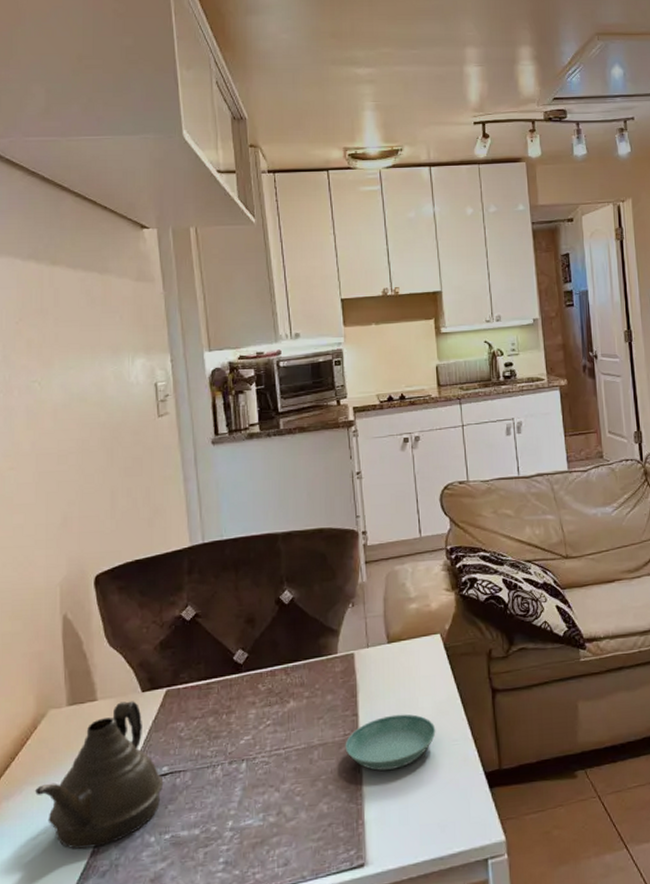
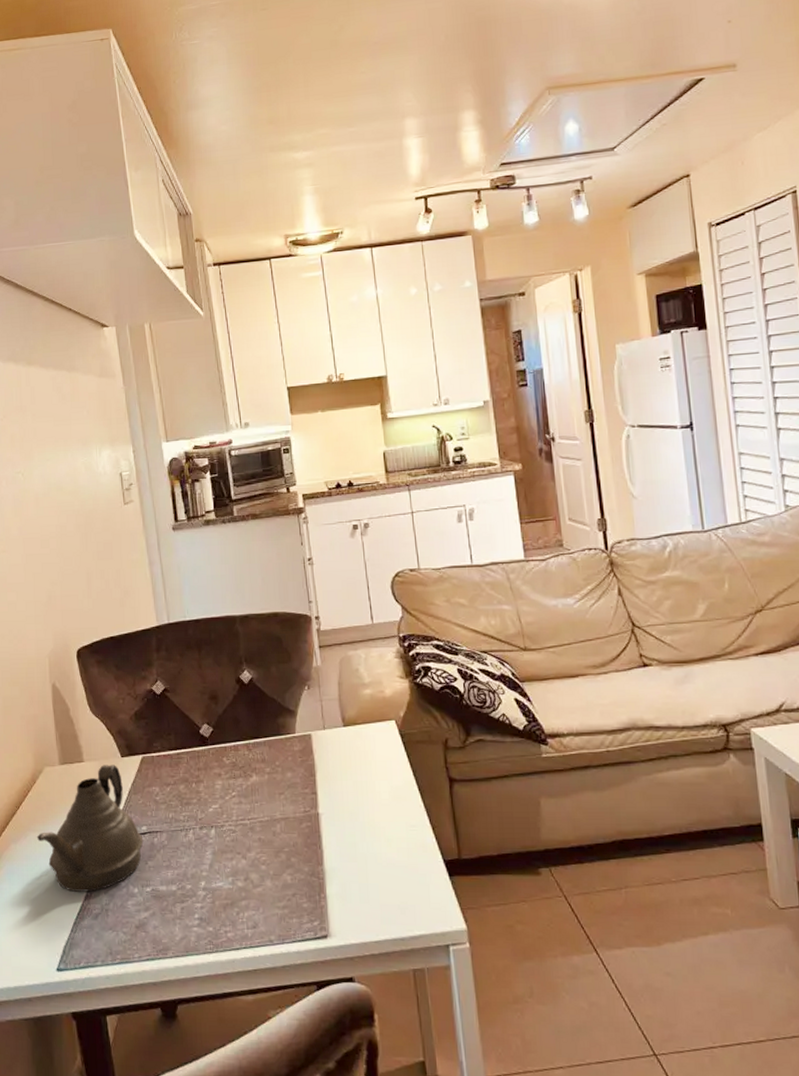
saucer: present [345,714,436,771] -> none [305,796,394,848]

